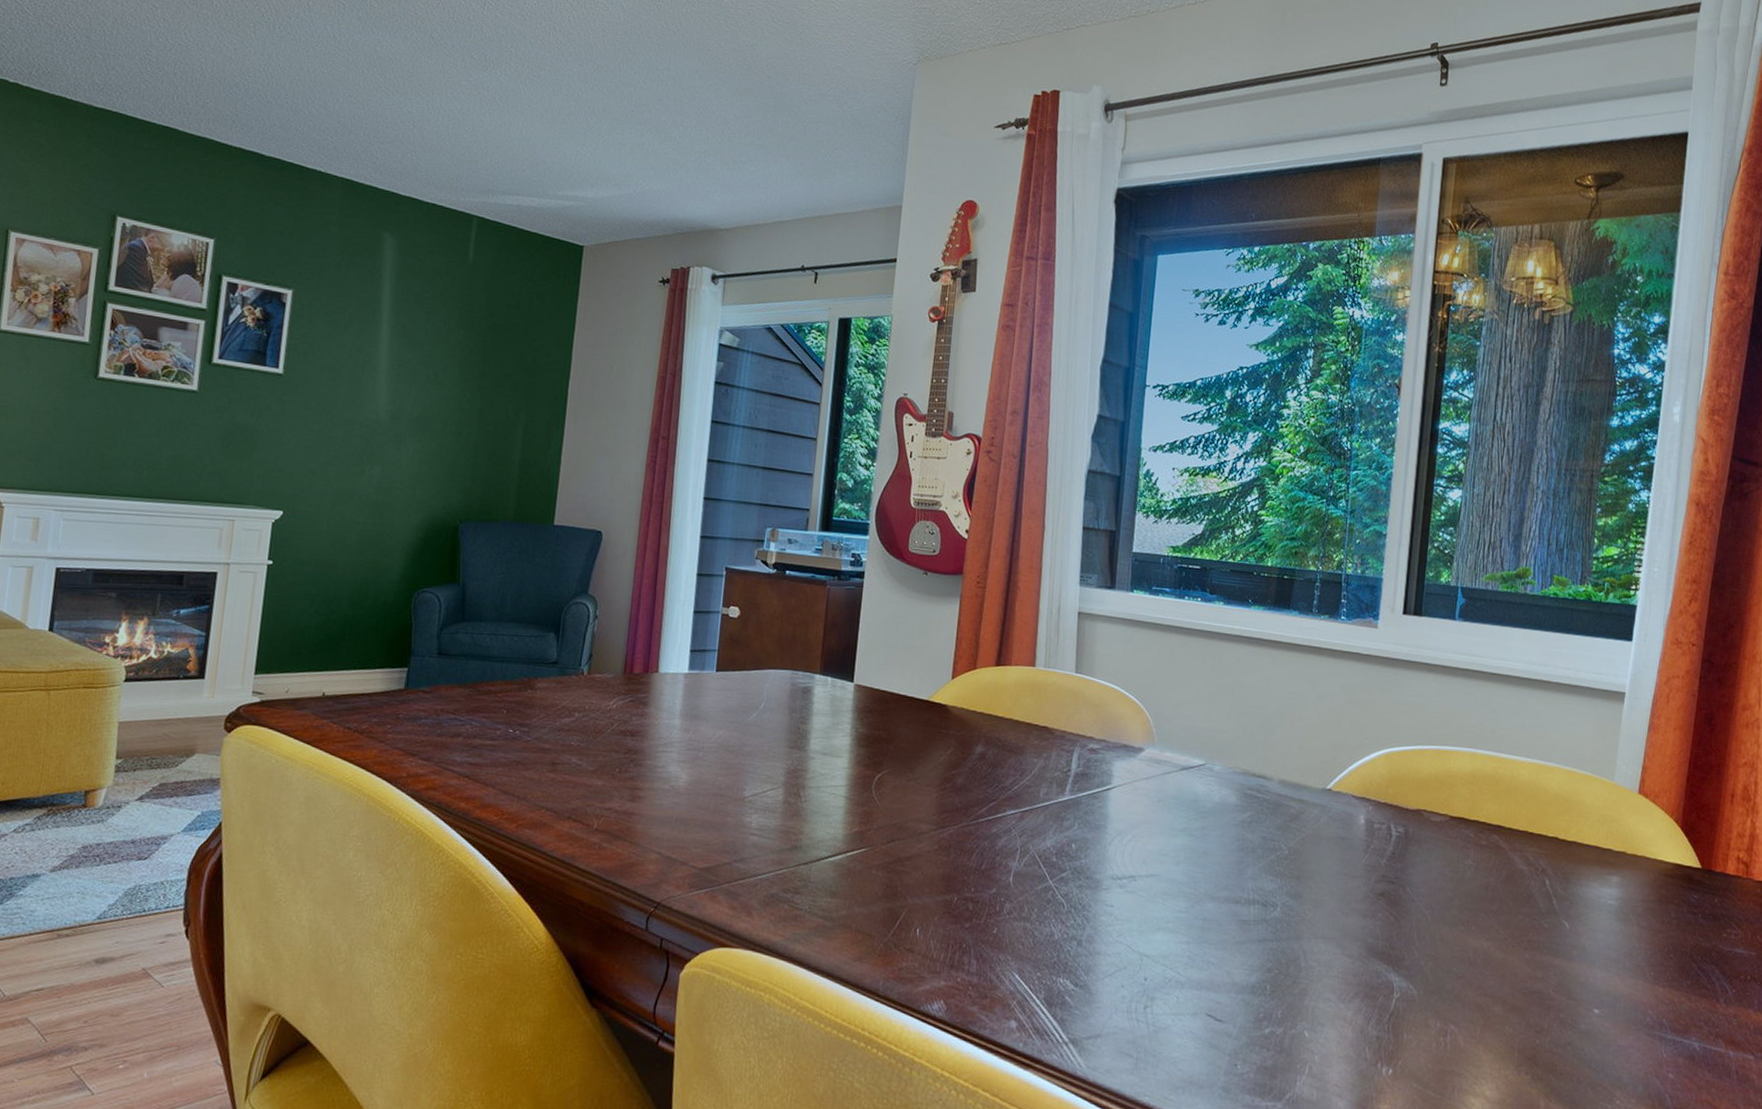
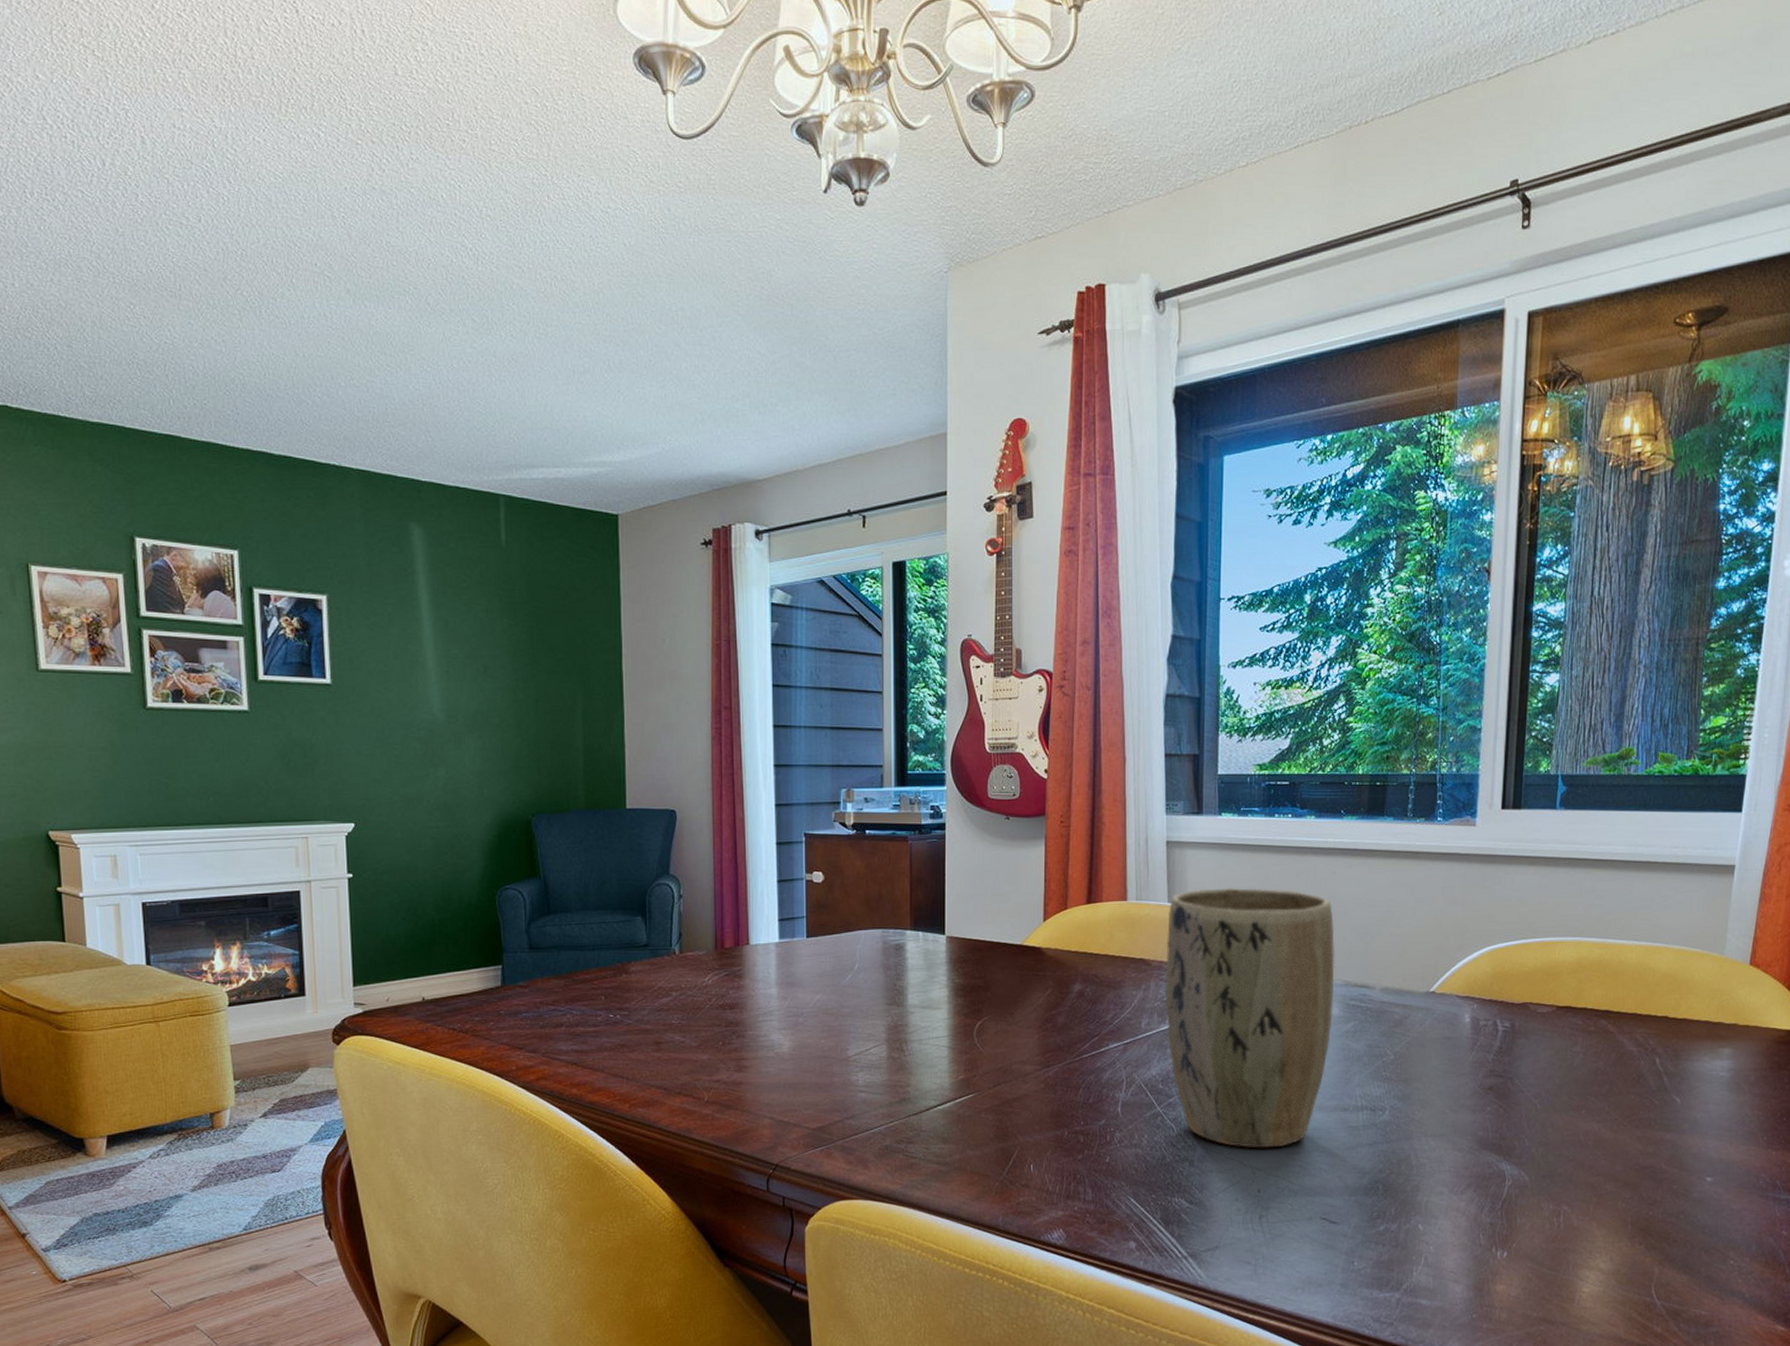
plant pot: none [1064,662,1237,935] -> present [1165,887,1335,1148]

